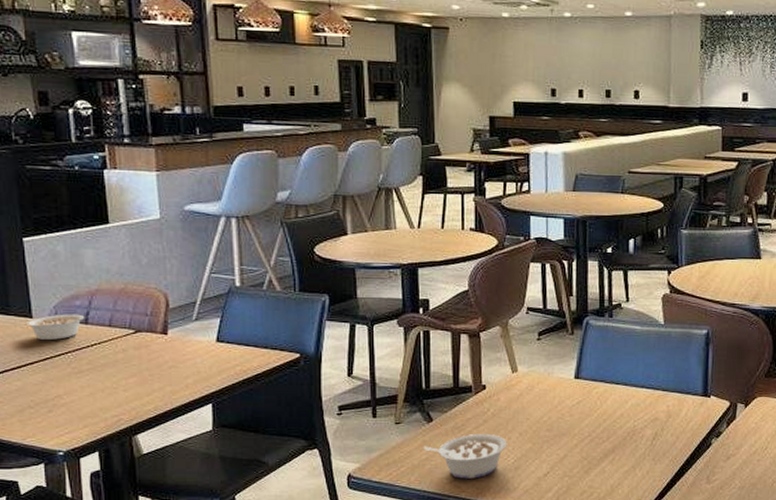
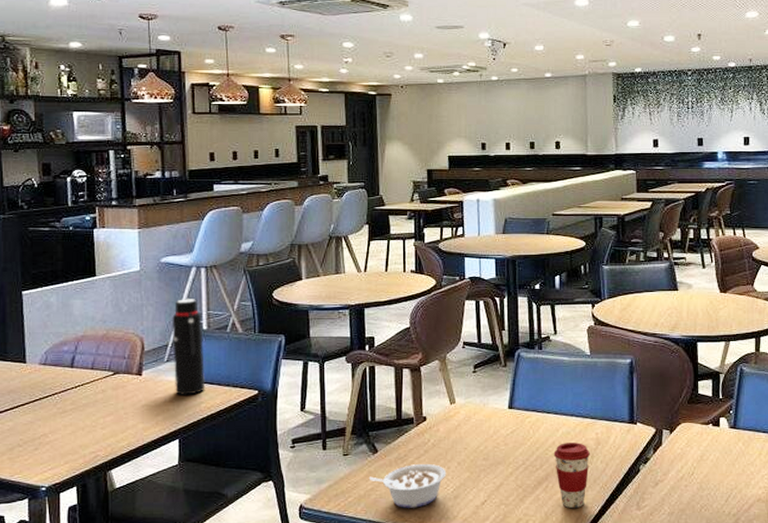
legume: present [27,314,90,340] -> none [21,358,75,383]
water bottle: none [199,251,239,357] -> present [172,298,204,395]
coffee cup: none [621,415,660,482] -> present [553,443,590,509]

